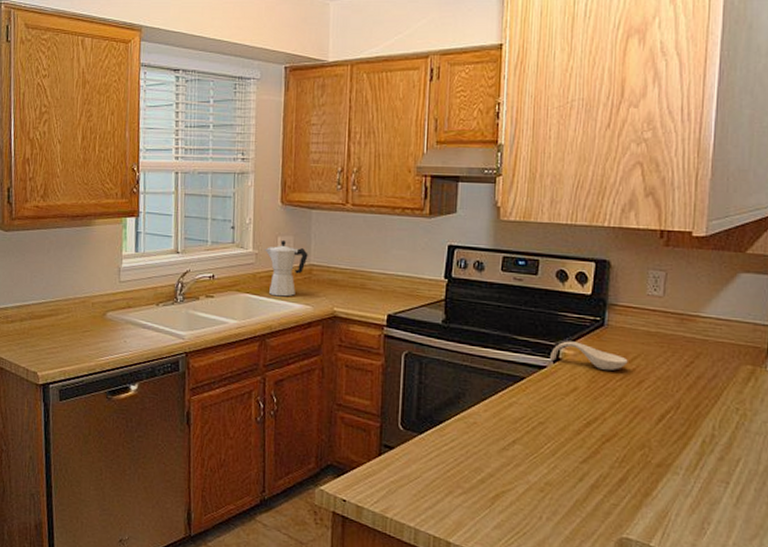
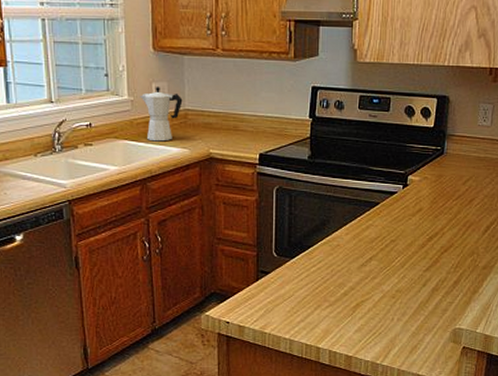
spoon rest: present [550,341,628,370] -> none [400,169,462,192]

